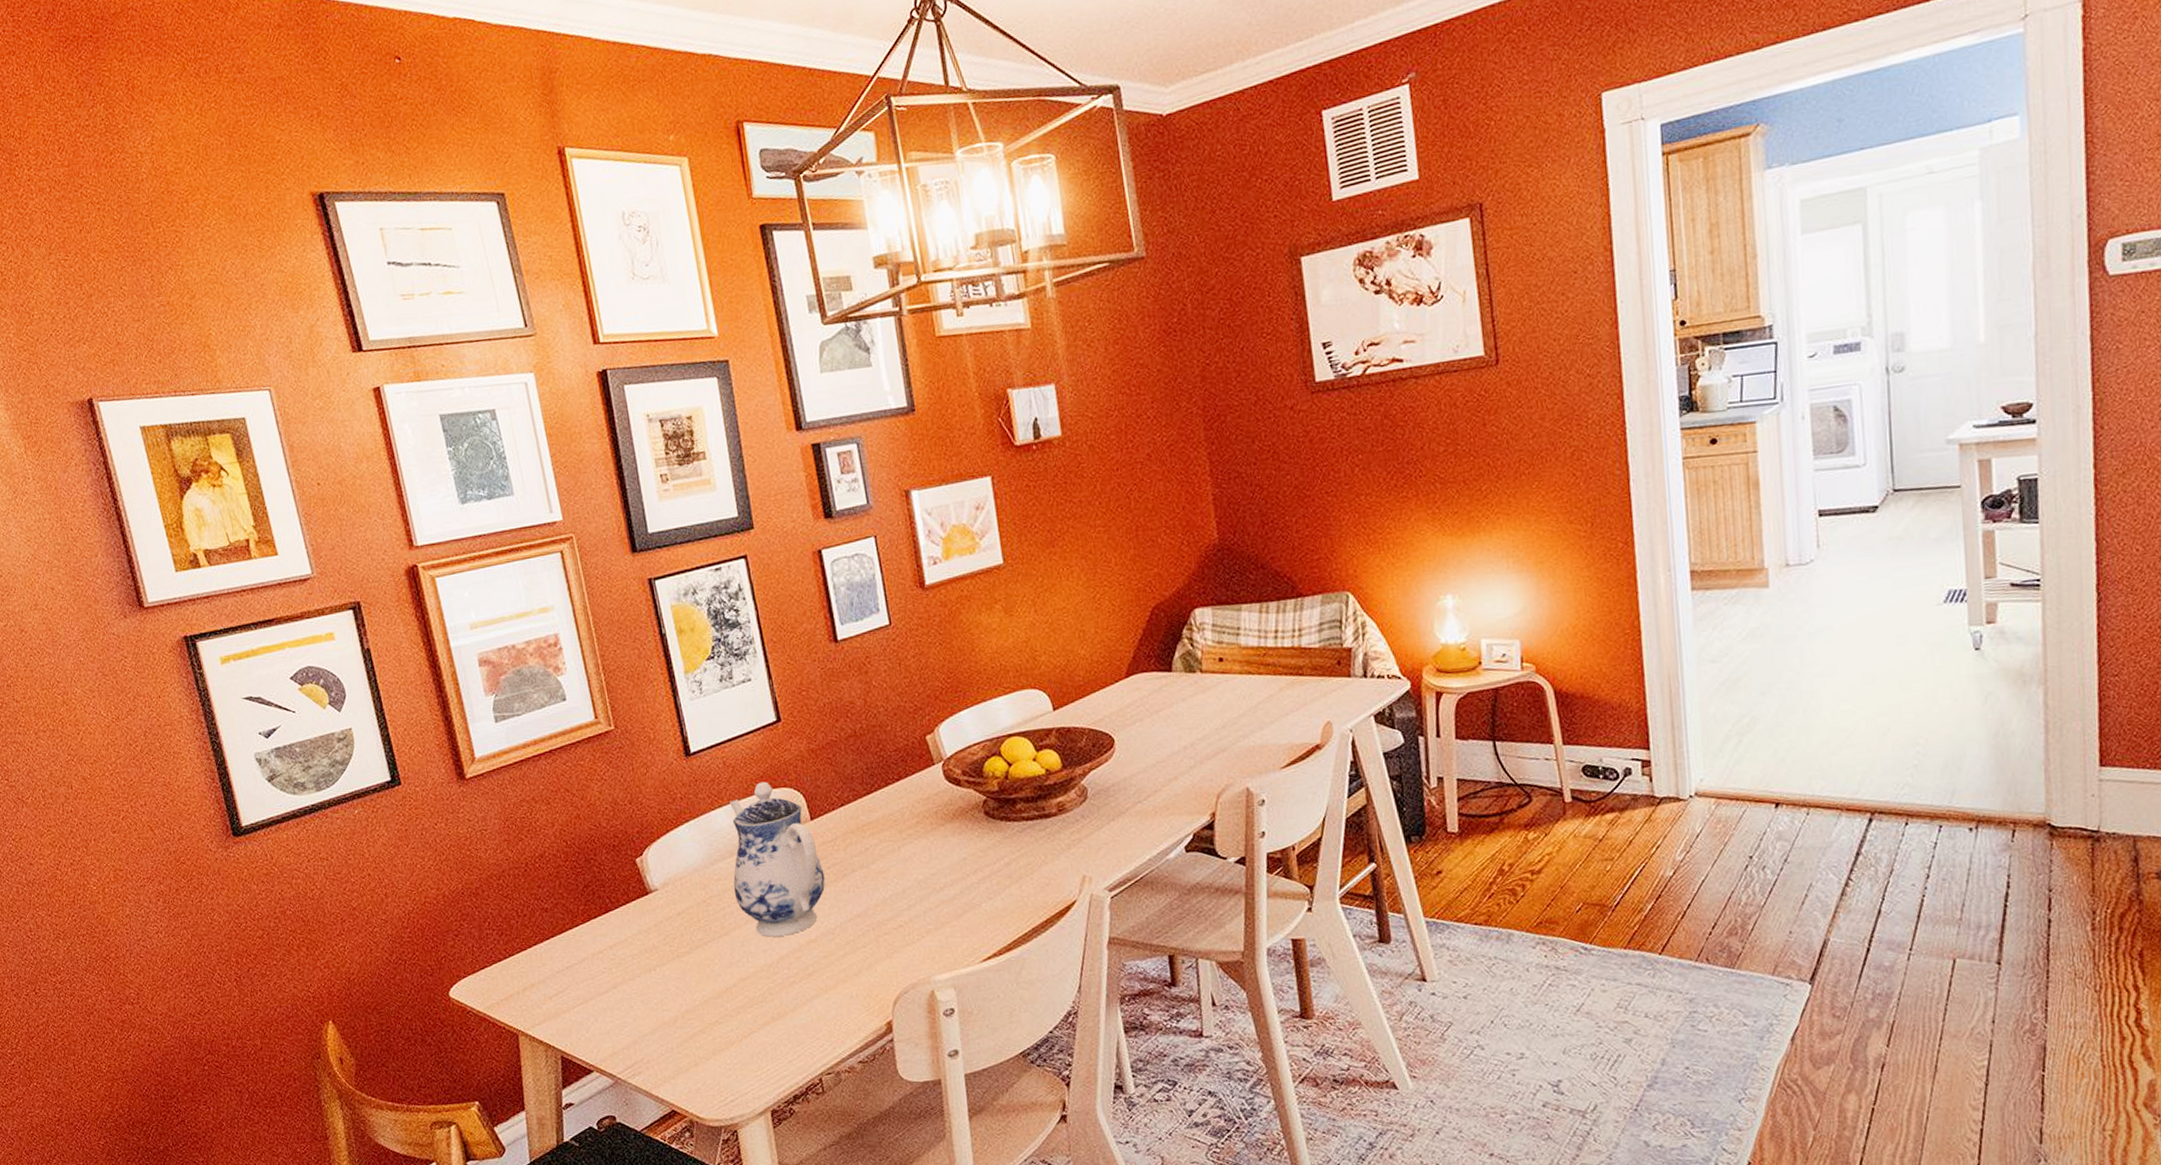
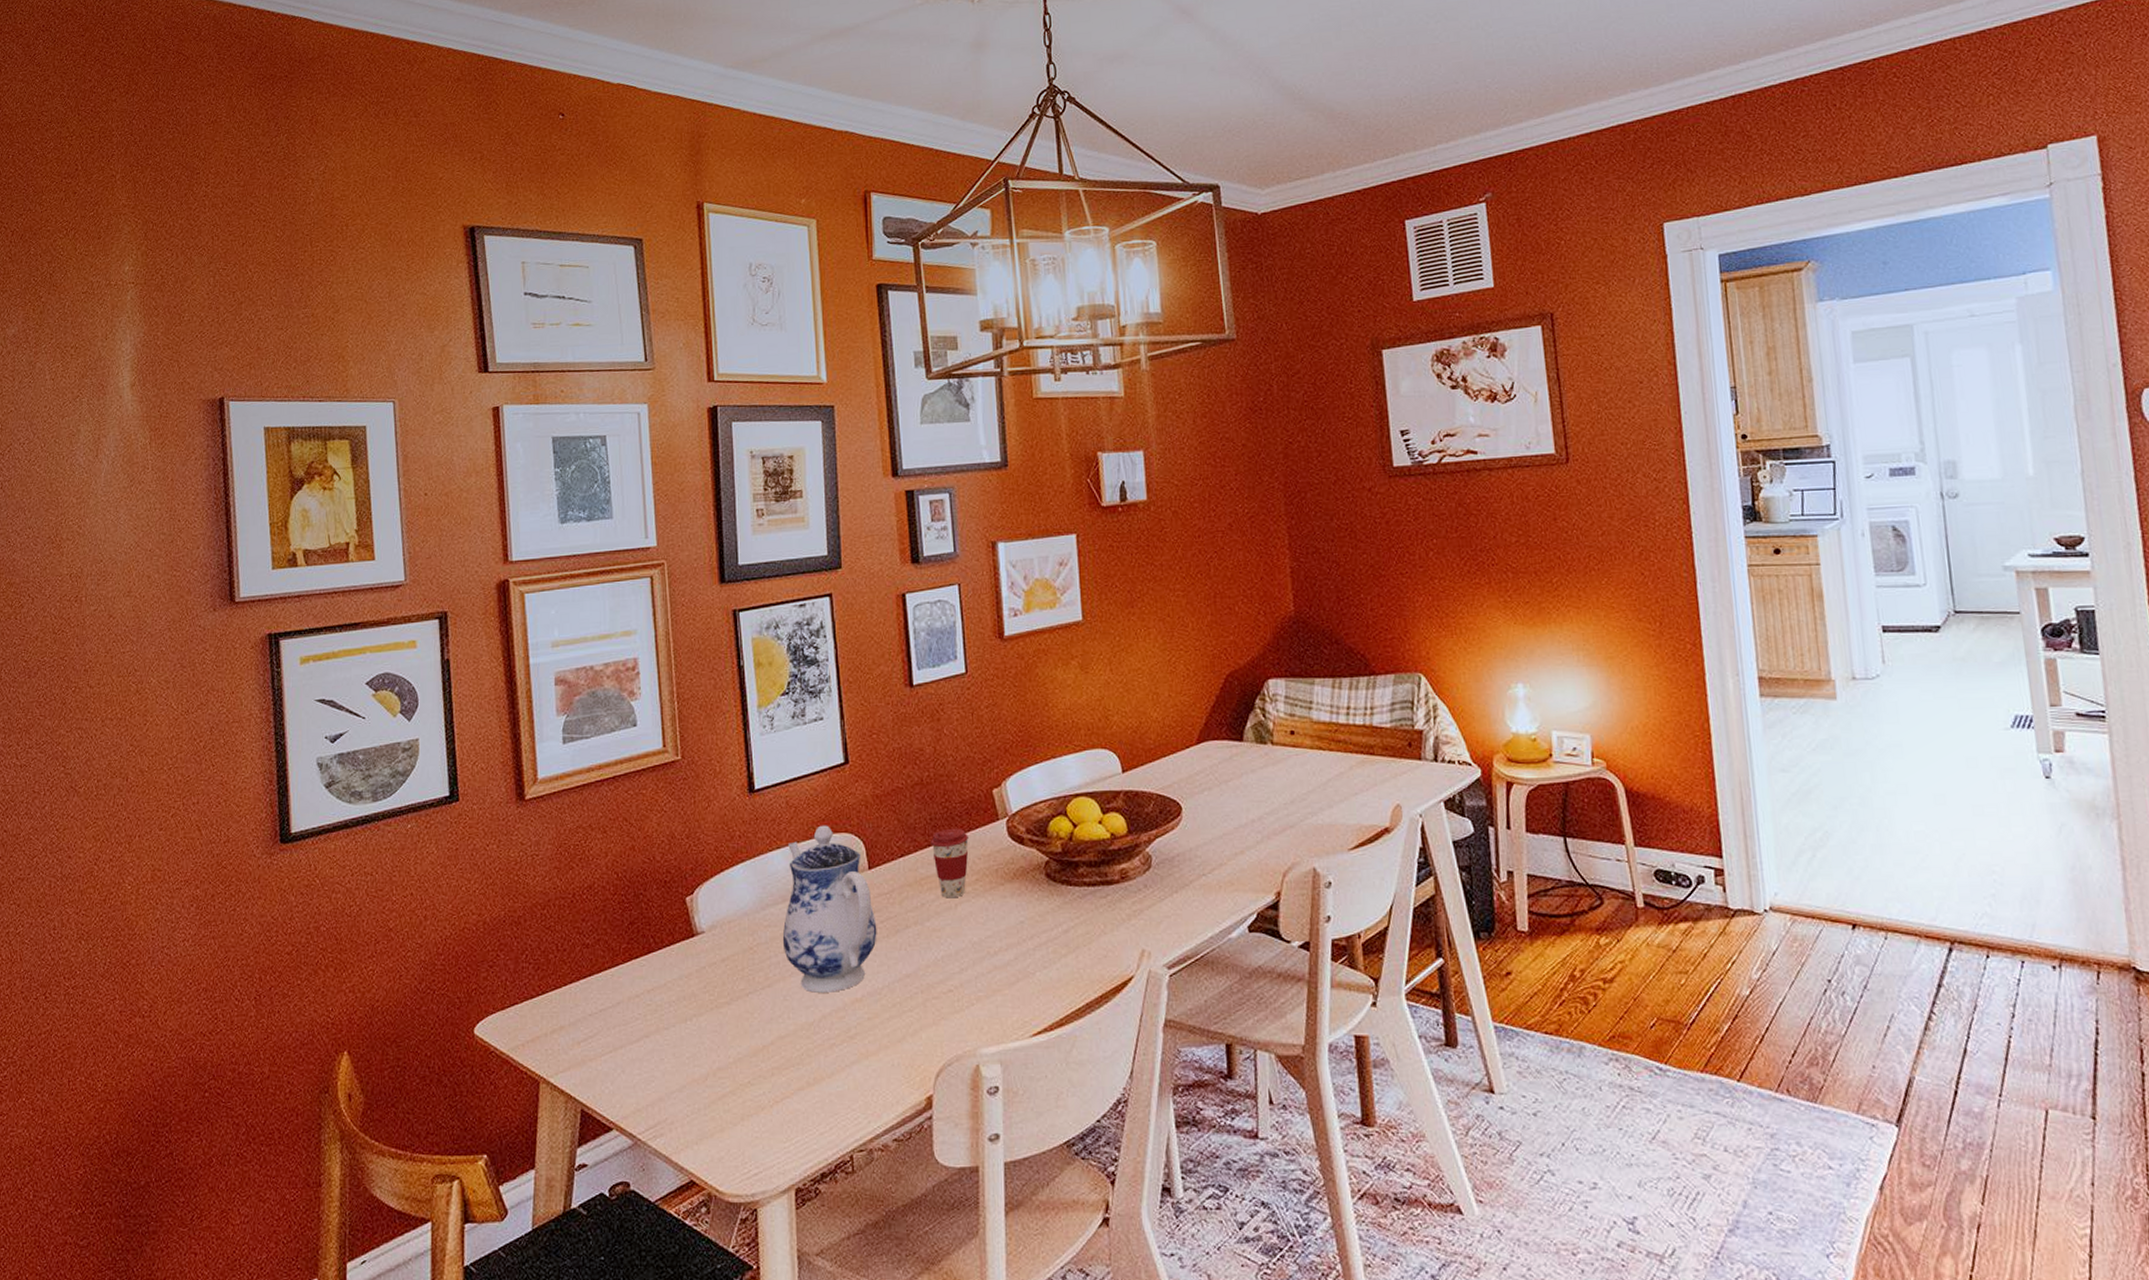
coffee cup: none [869,775,908,842] -> present [931,828,968,898]

